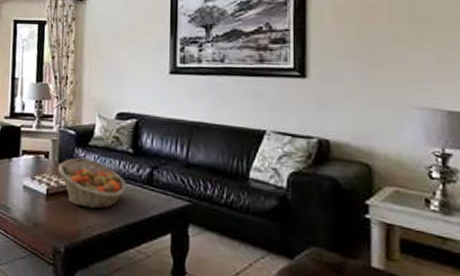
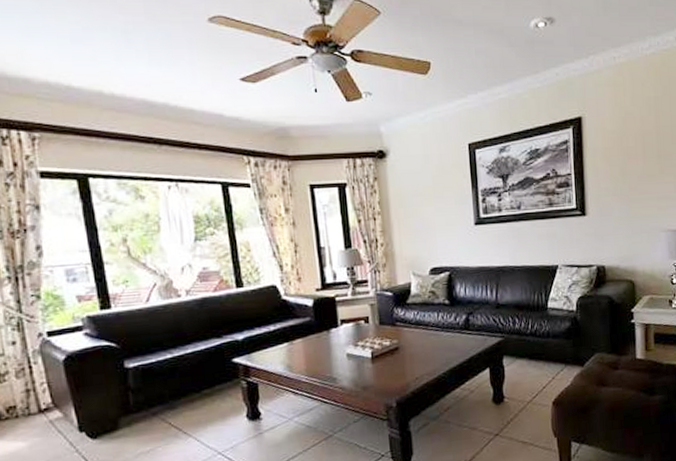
fruit basket: present [58,158,126,209] -> none [380,317,447,362]

